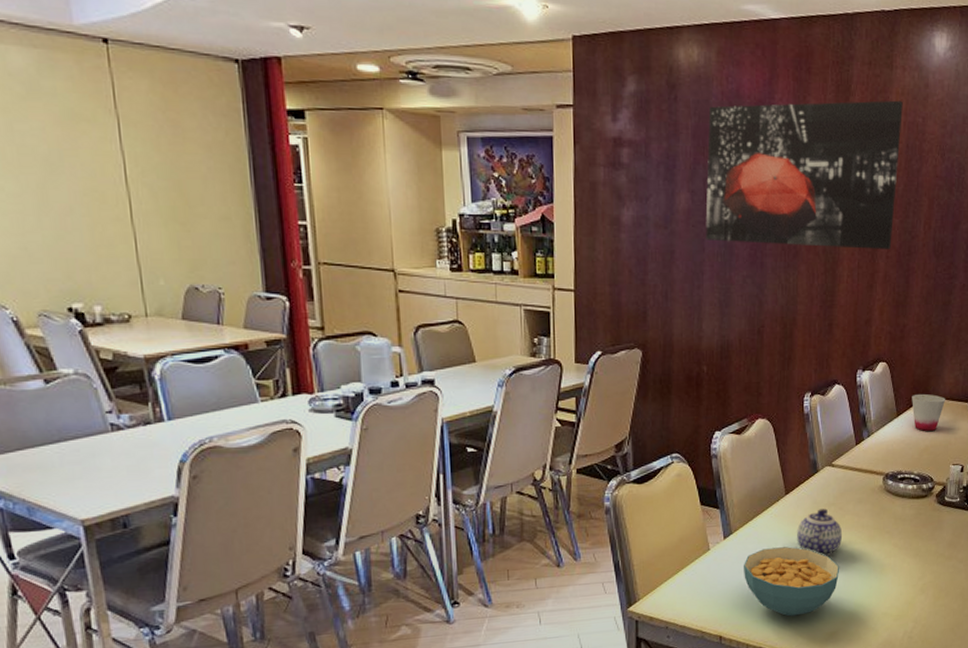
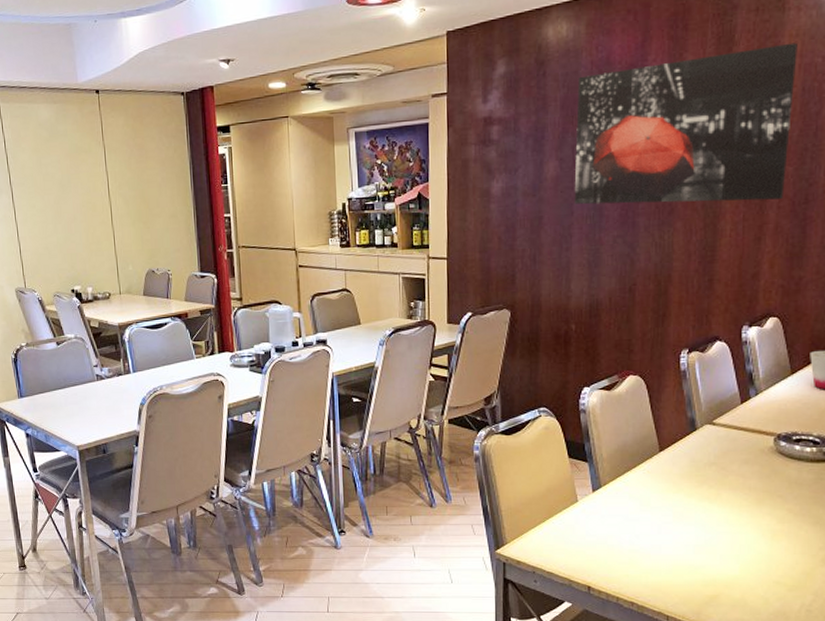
cereal bowl: present [744,546,840,617] -> none [614,504,723,574]
teapot: present [797,508,843,556] -> none [673,468,726,516]

